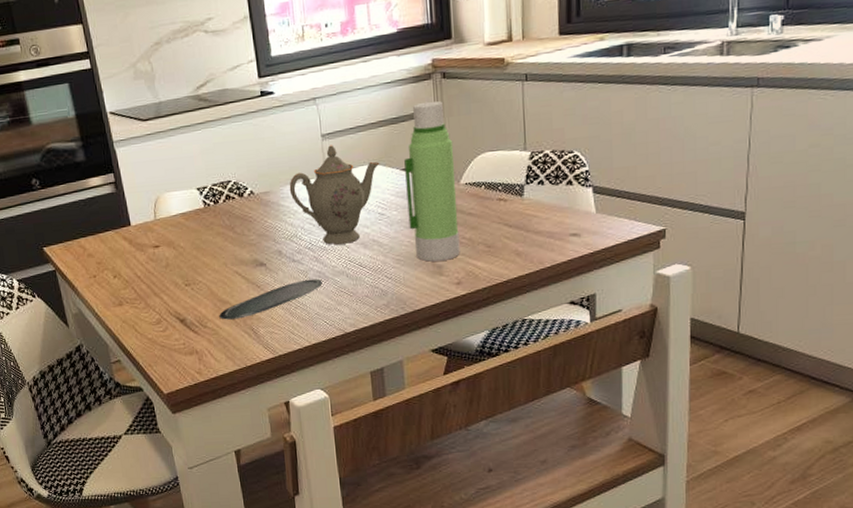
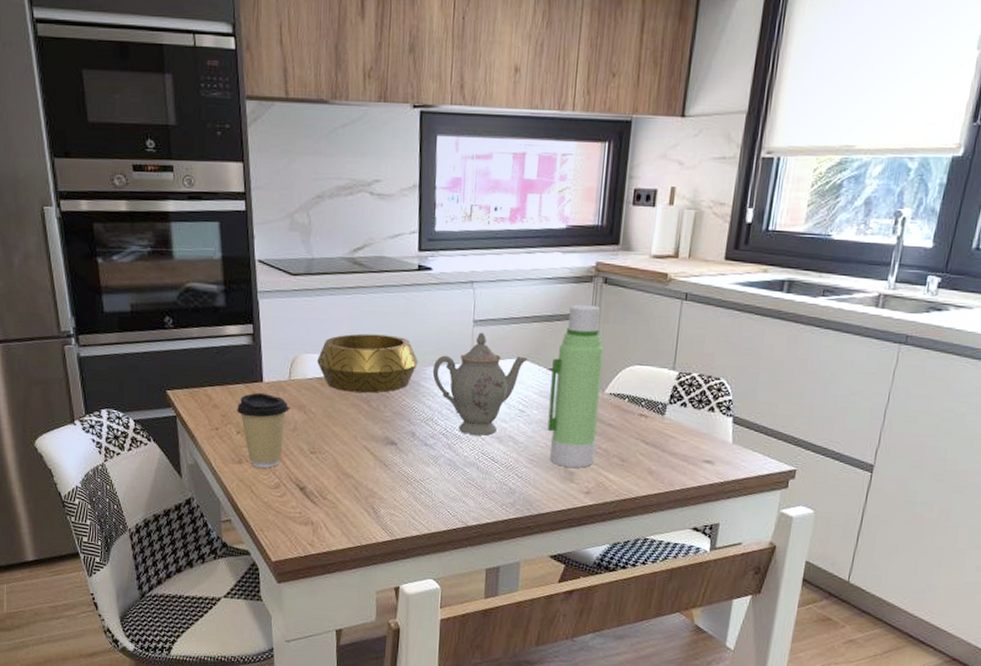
coffee cup: none [110,235,159,307] -> present [236,392,289,468]
decorative bowl: none [178,161,274,222] -> present [317,333,418,393]
oval tray: present [219,278,323,320] -> none [341,465,452,496]

